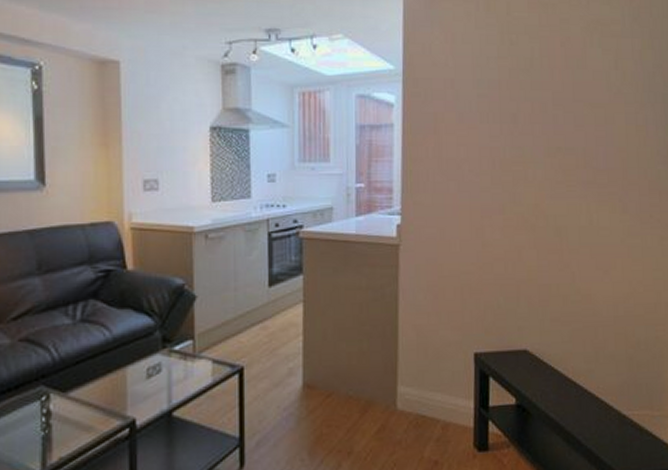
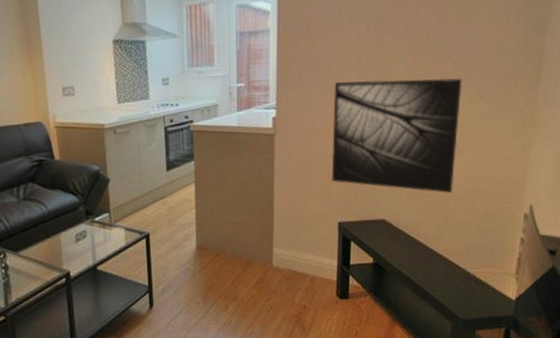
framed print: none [464,185,605,319] -> present [331,78,462,194]

